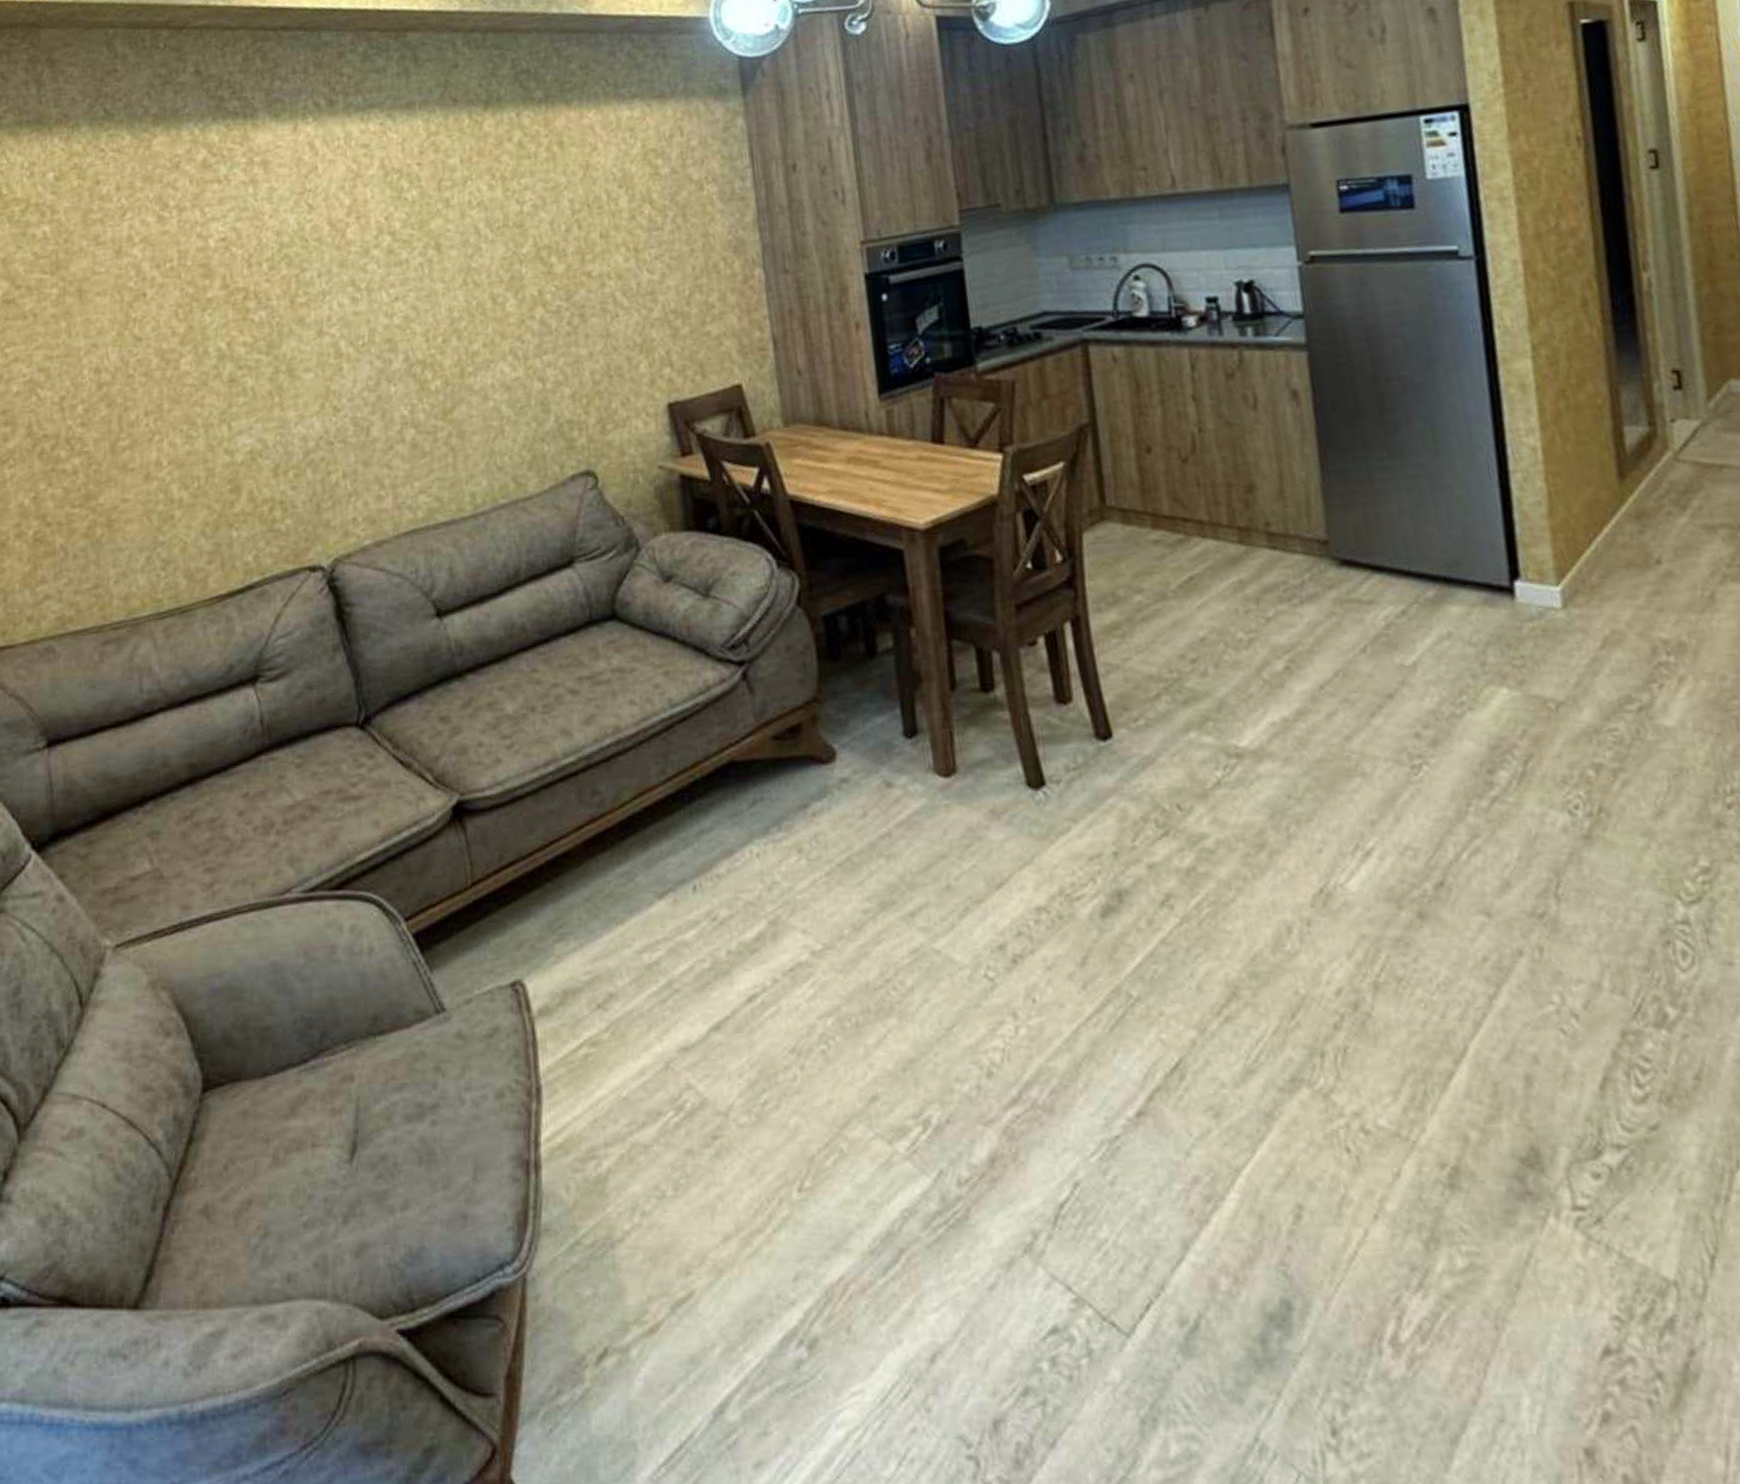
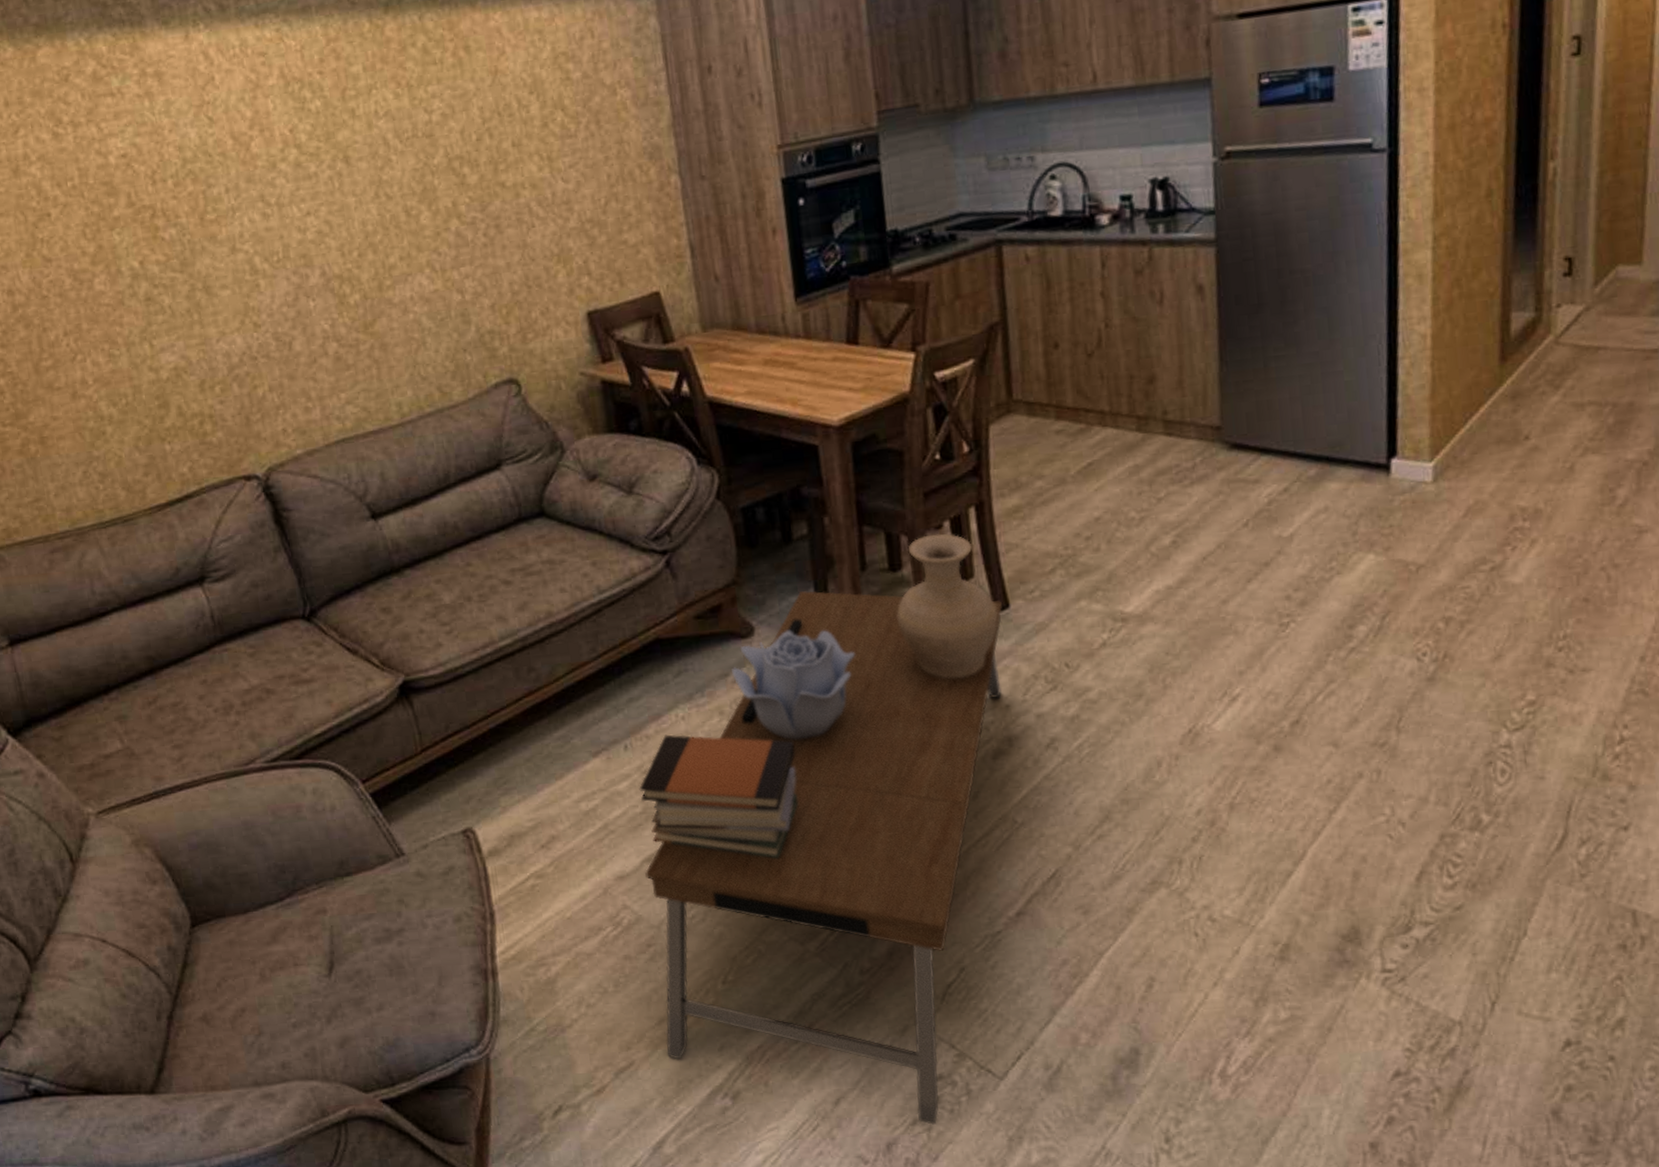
book stack: none [708,874,885,1032] -> present [639,734,799,859]
coffee table: none [712,711,1109,1396] -> present [645,591,1002,1125]
decorative bowl: none [811,757,945,886] -> present [731,630,855,740]
vase: none [990,651,1101,820] -> present [896,533,998,679]

